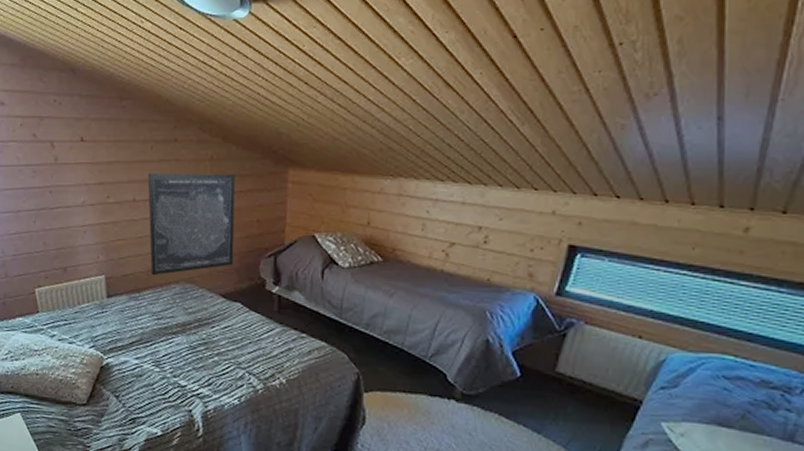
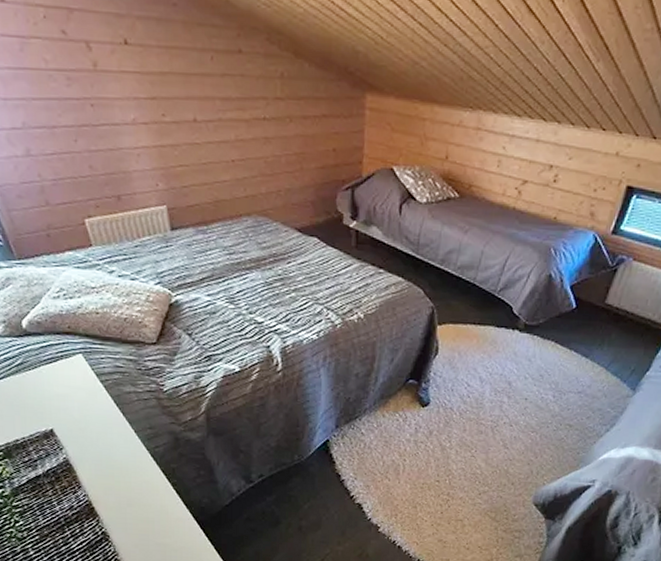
wall art: present [148,172,236,276] -> none [209,88,310,207]

